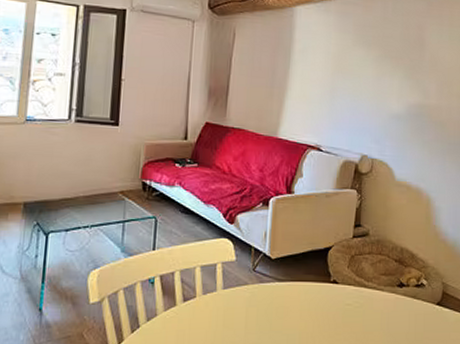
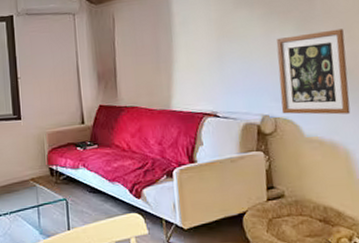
wall art: none [379,82,444,164] -> present [276,29,351,115]

